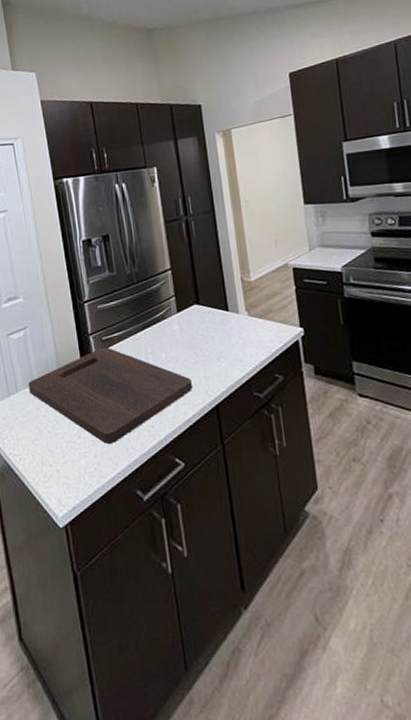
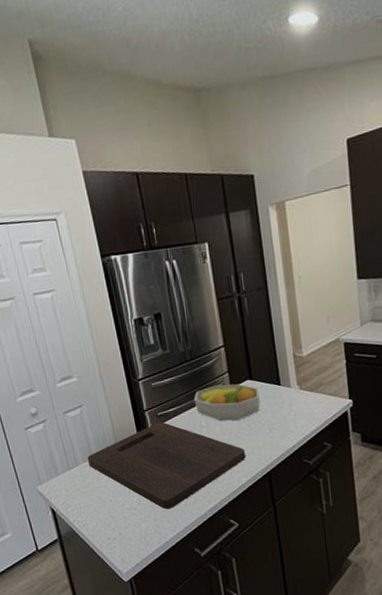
fruit bowl: none [139,308,208,348] -> present [193,384,260,421]

